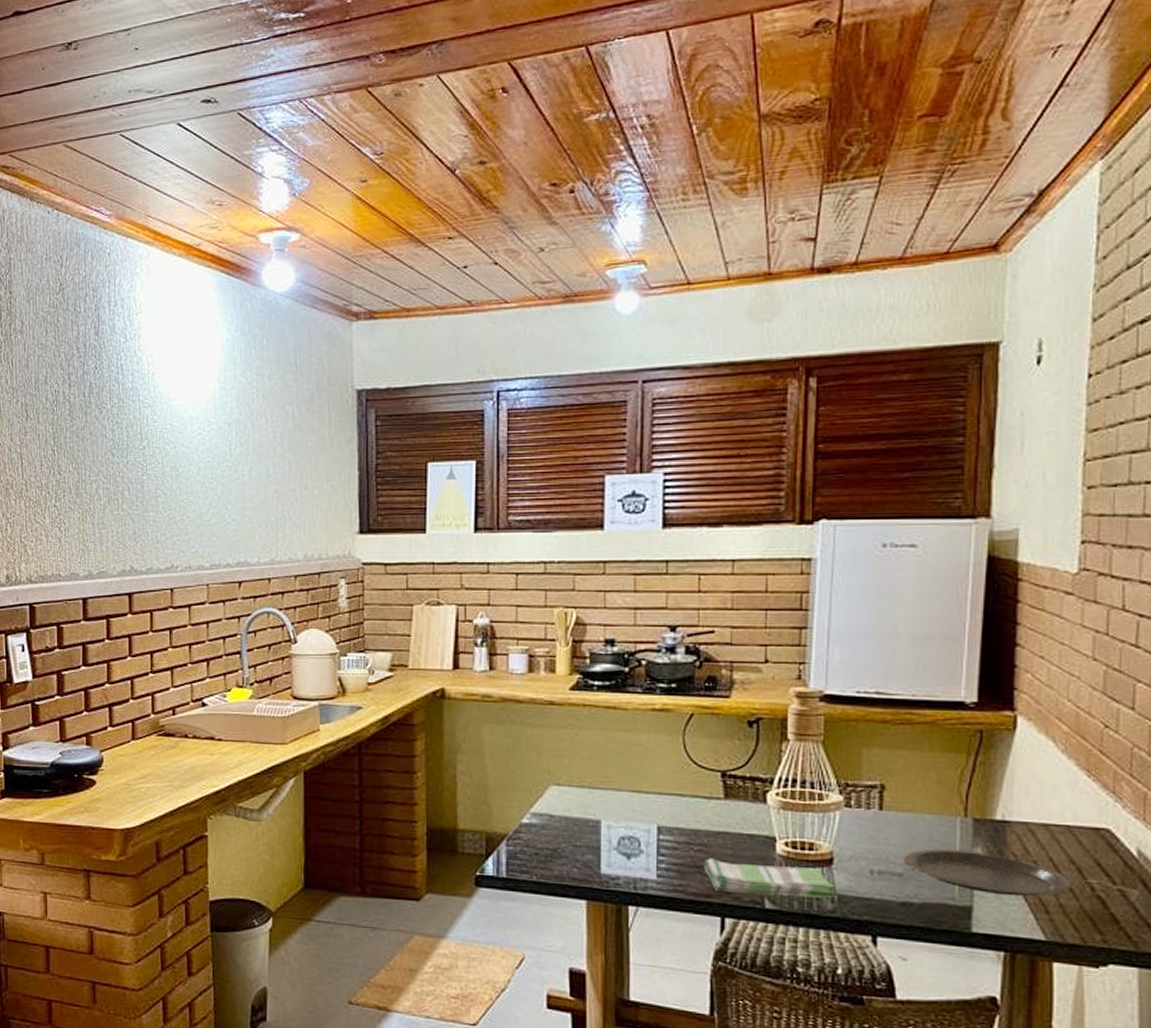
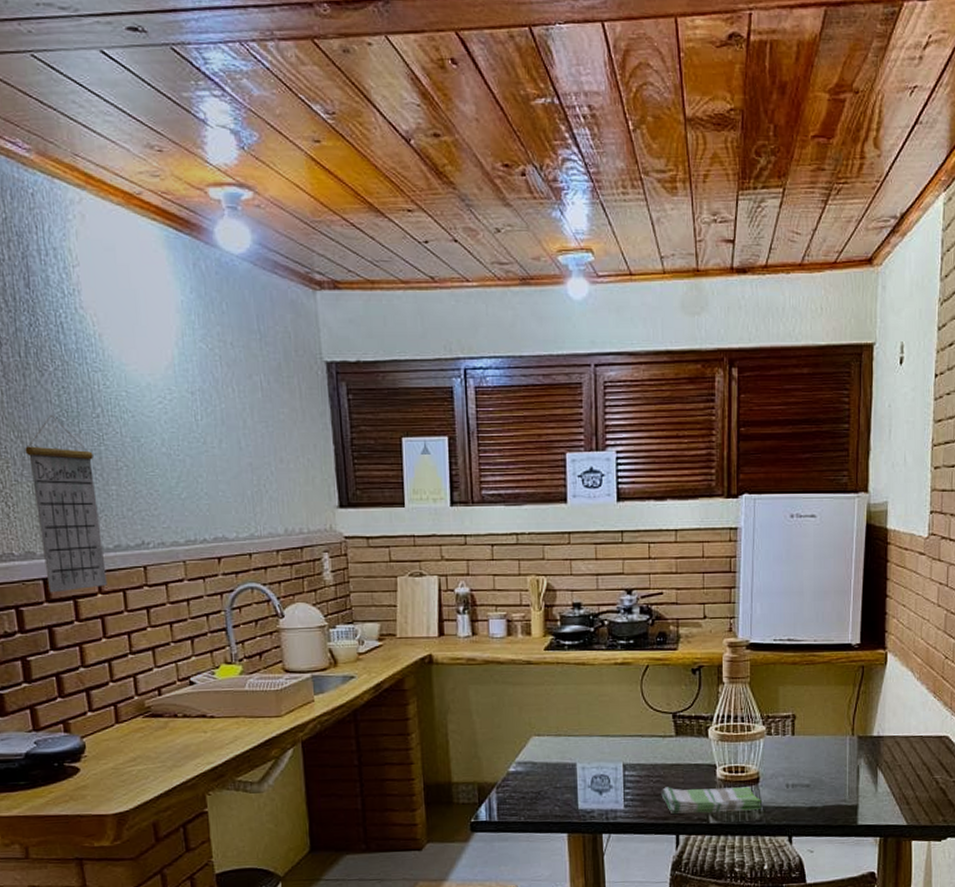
calendar: none [80,447,137,612] -> present [25,414,107,593]
plate: present [903,848,1073,897] -> none [810,761,925,794]

